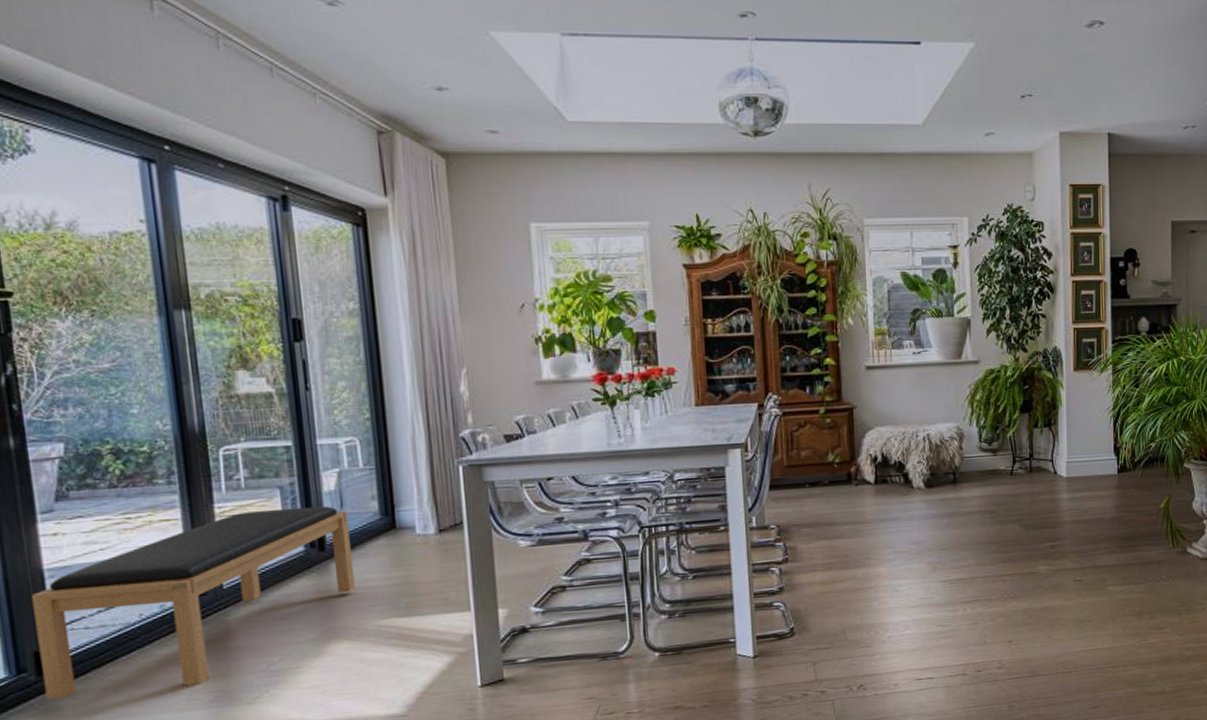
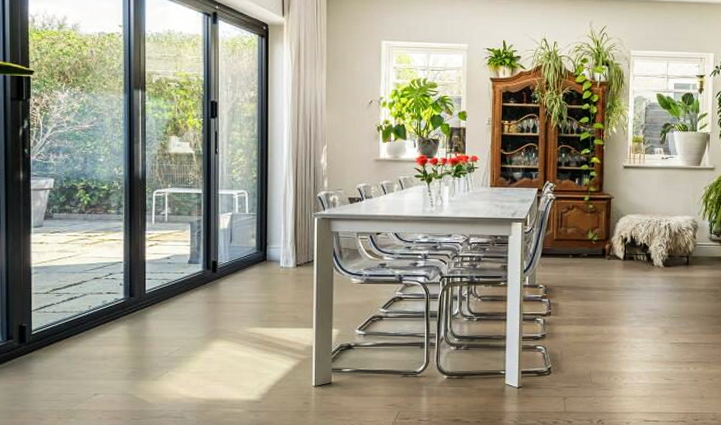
bench: present [31,506,355,700] -> none [22,238,234,362]

